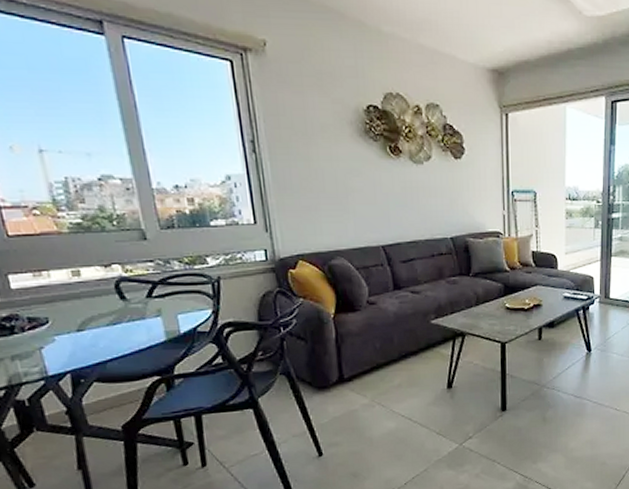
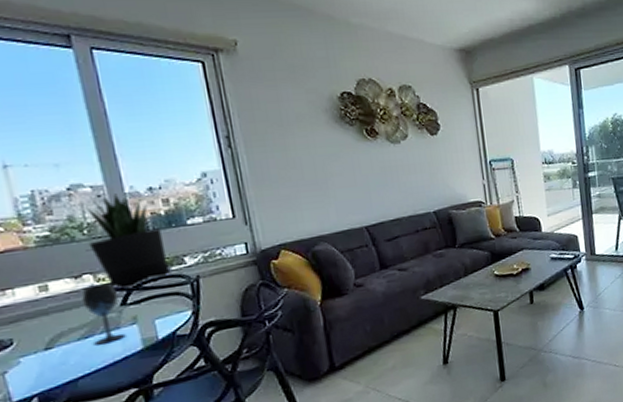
wine glass: none [110,275,151,332] -> present [81,283,126,346]
planter: none [114,188,194,284] -> present [84,194,172,292]

